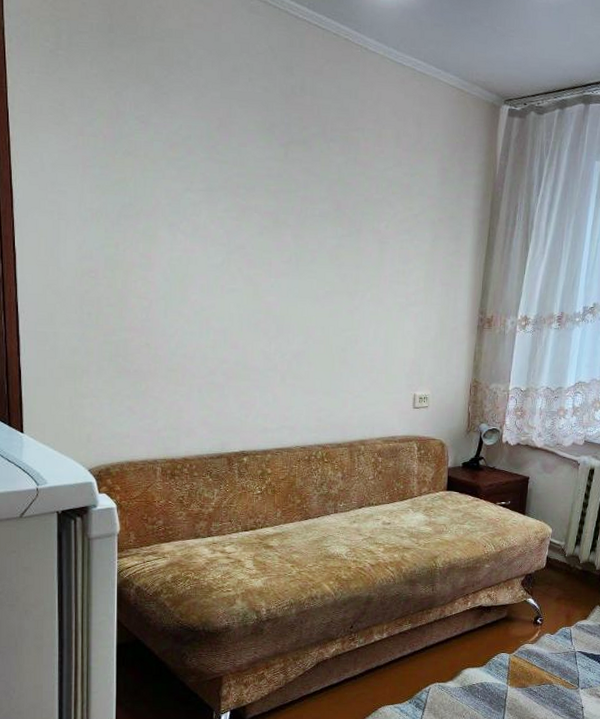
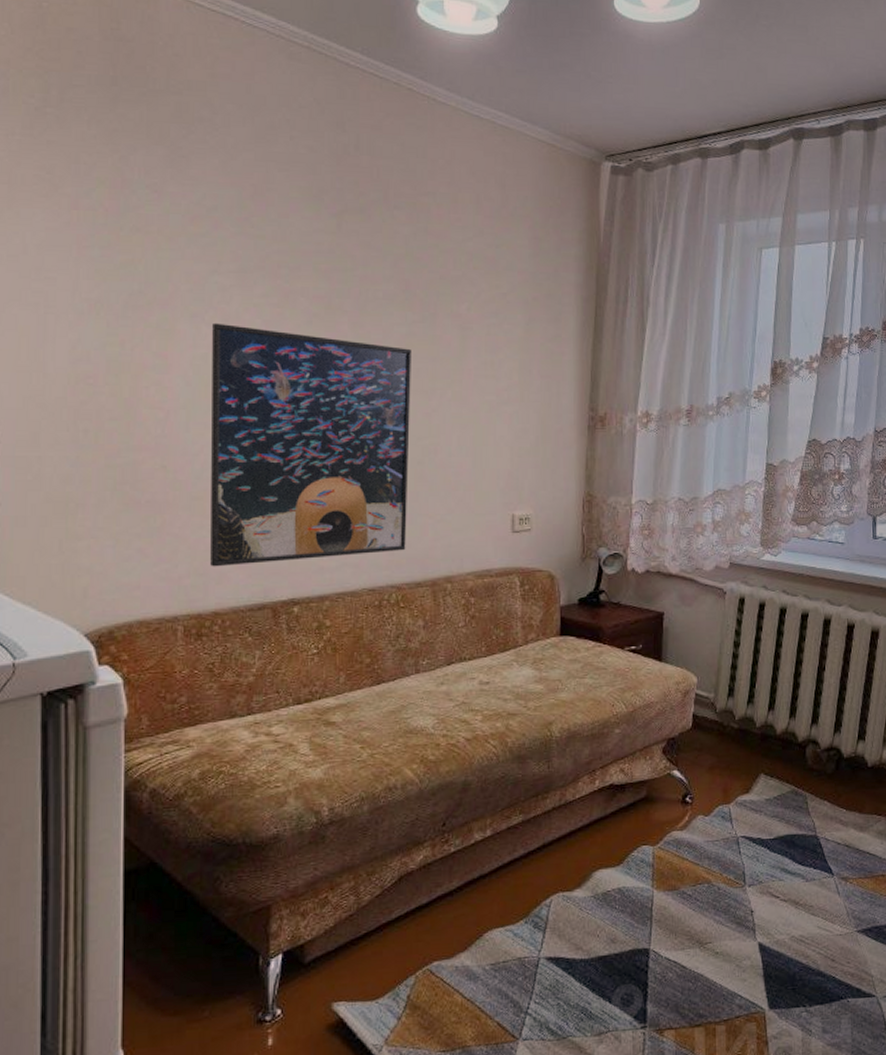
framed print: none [182,231,340,424] -> present [210,322,411,567]

